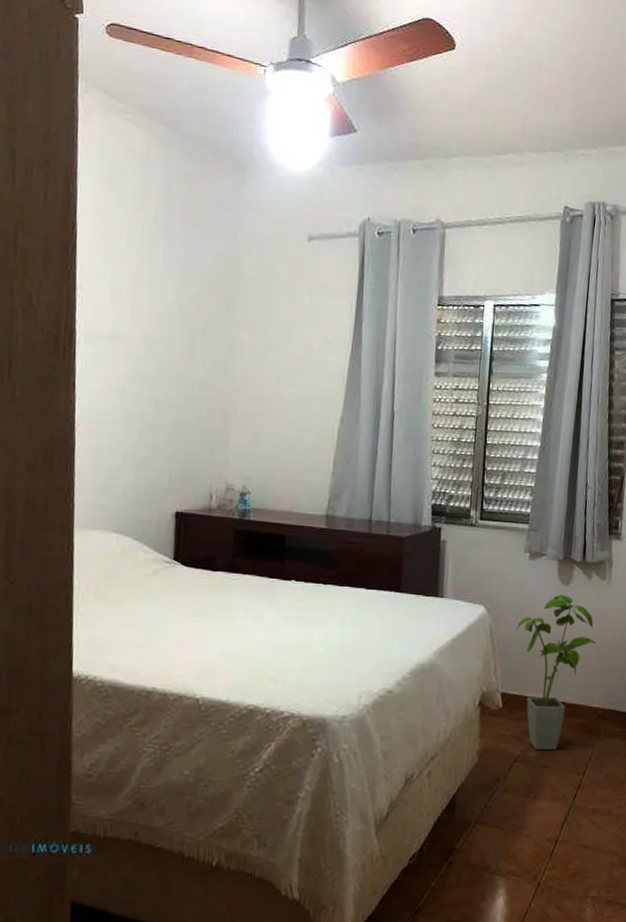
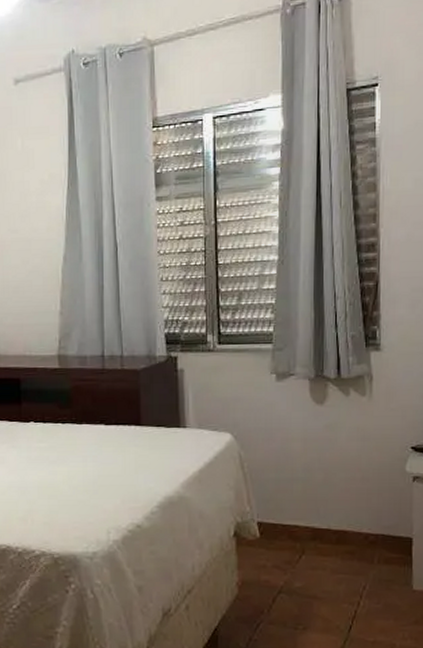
house plant: present [516,595,596,751] -> none [268,415,360,580]

